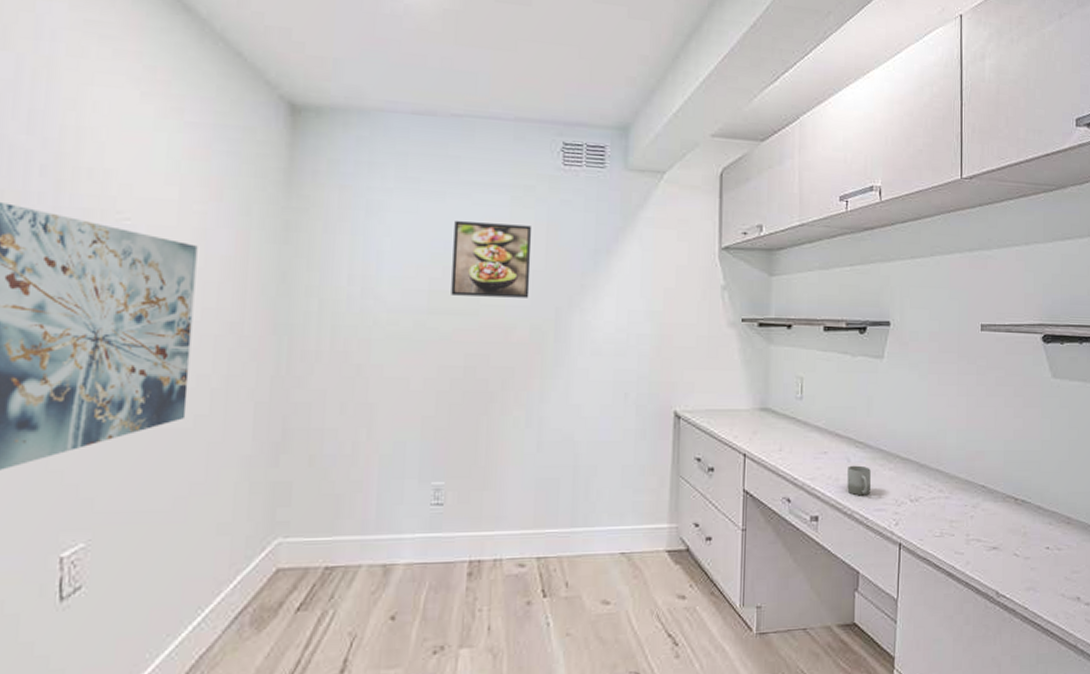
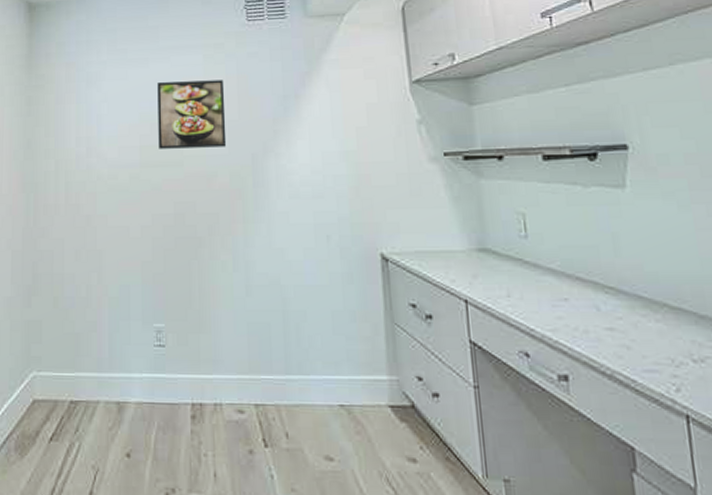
cup: present [847,465,871,496] -> none [598,315,634,353]

